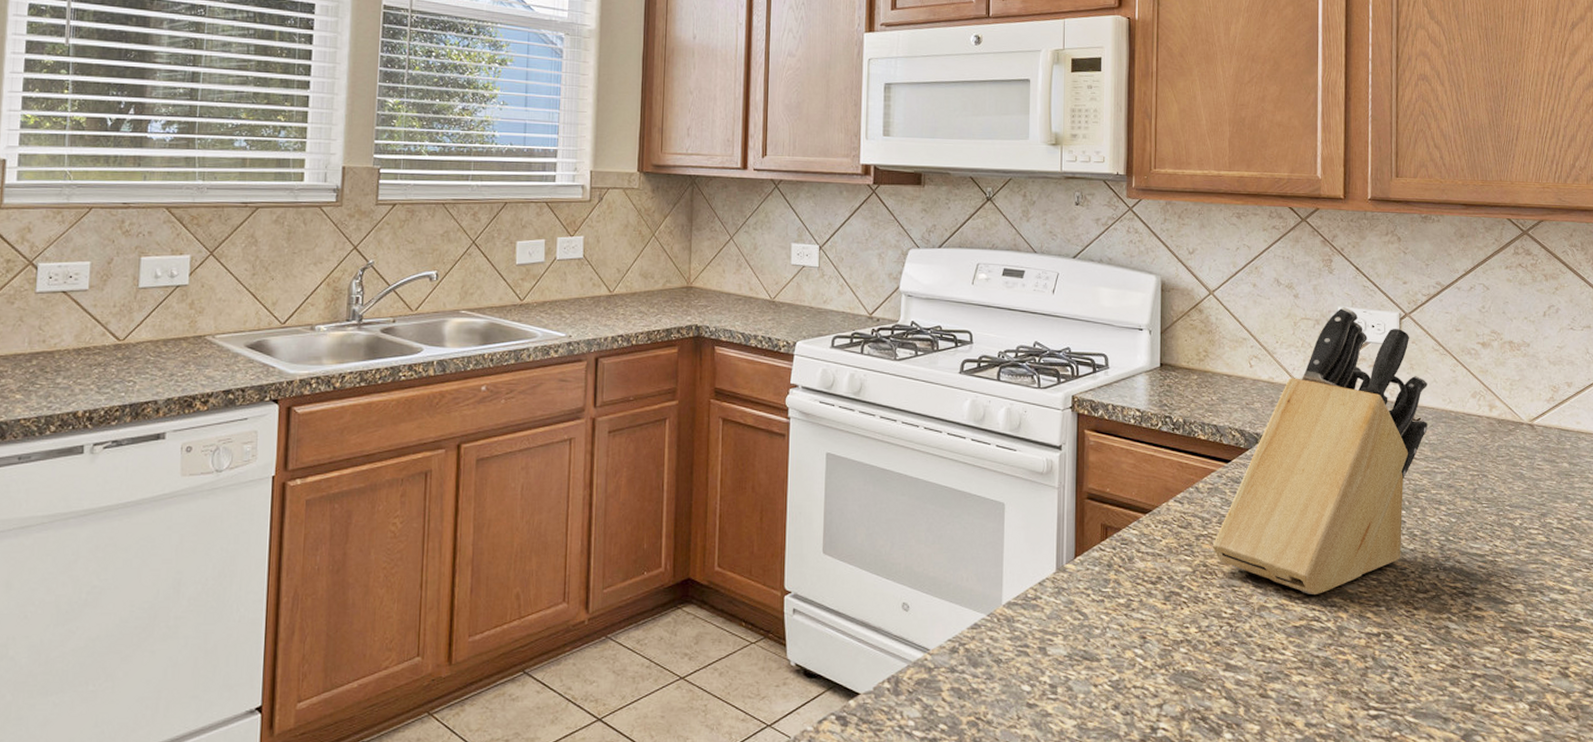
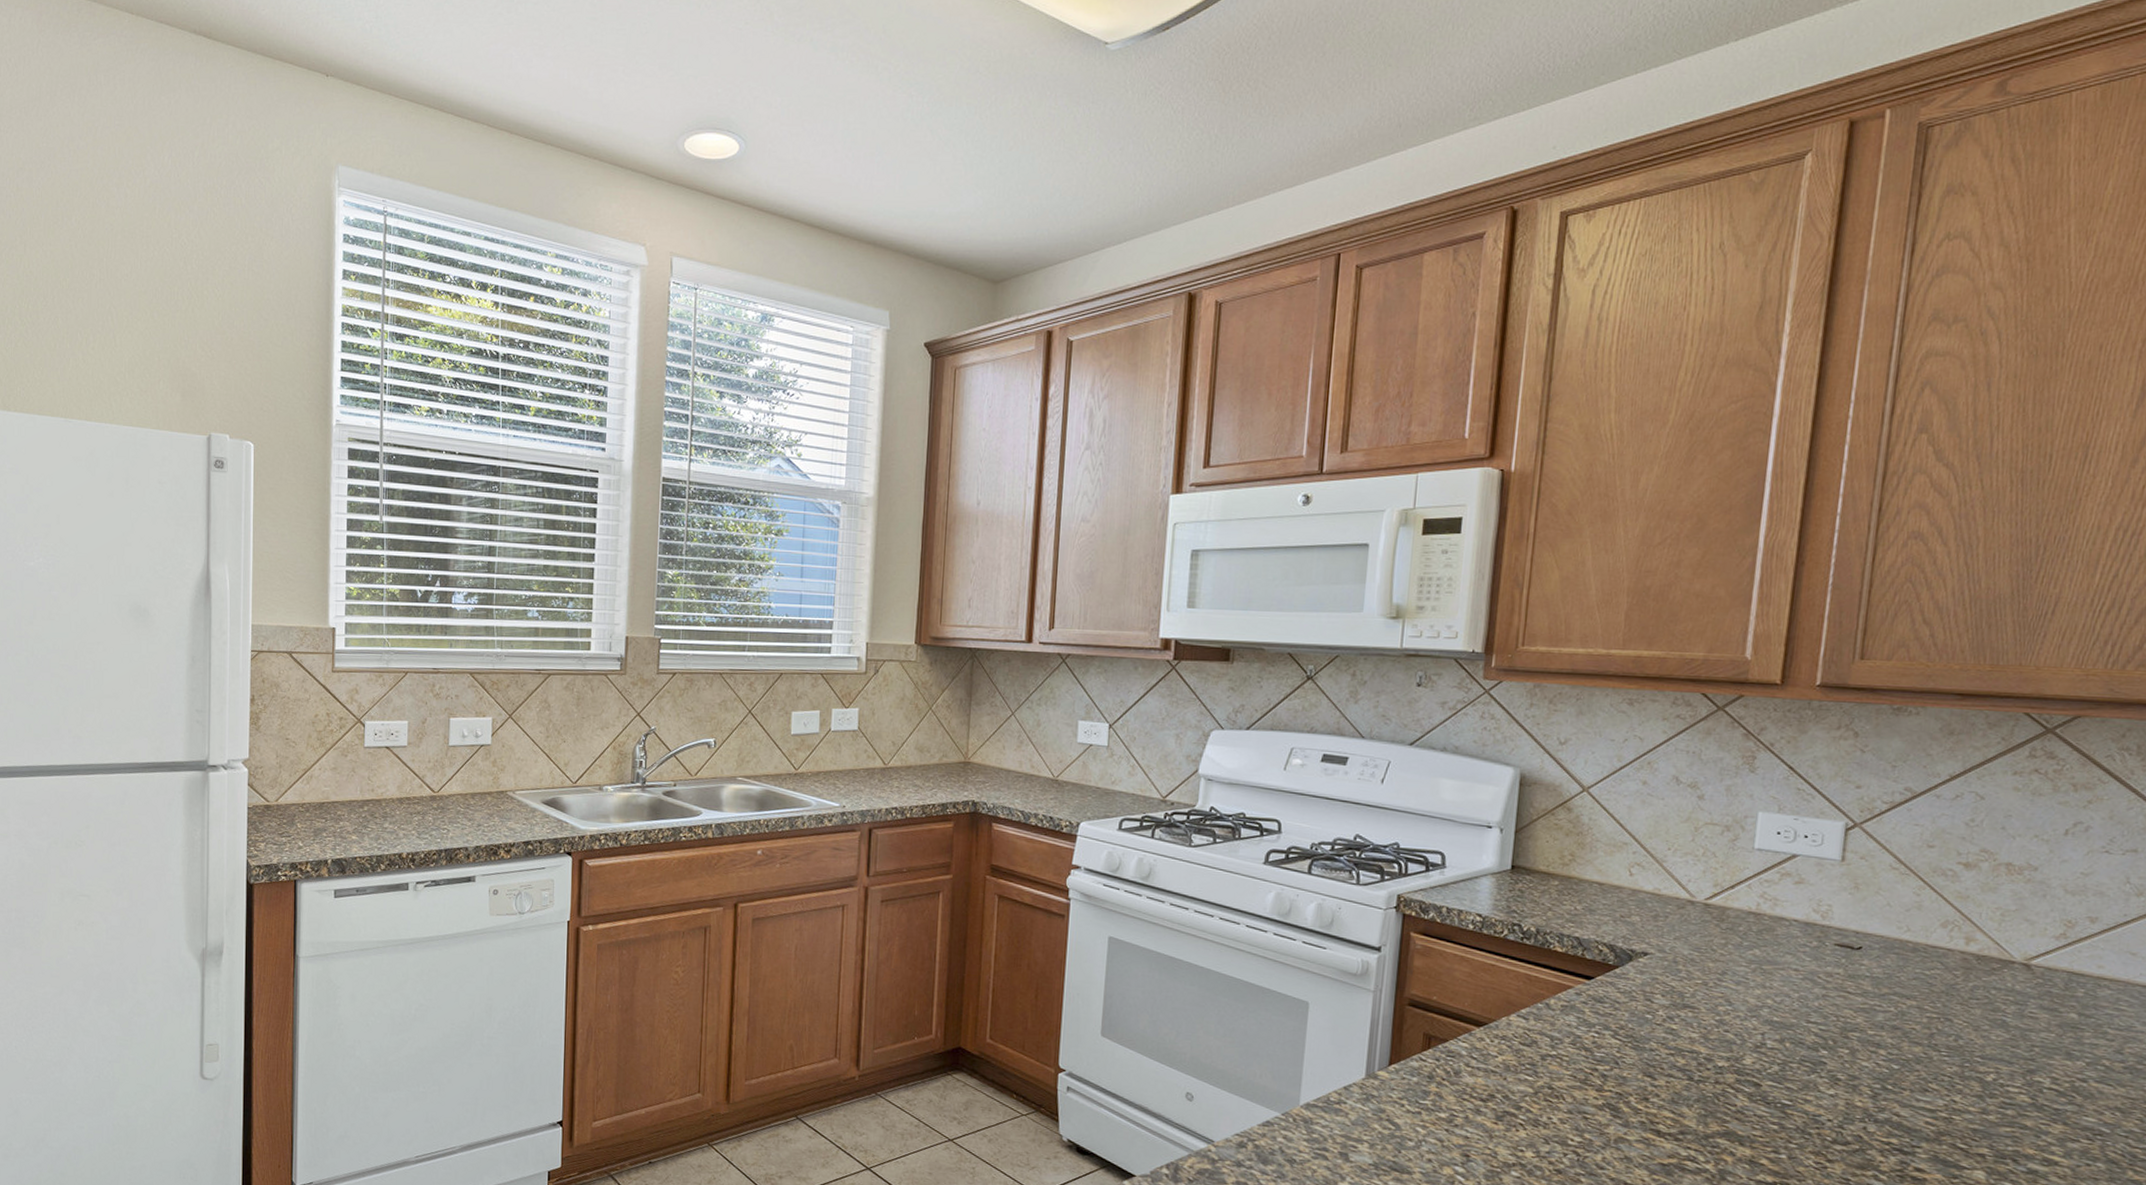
knife block: present [1212,307,1427,594] -> none [1561,812,1877,1133]

